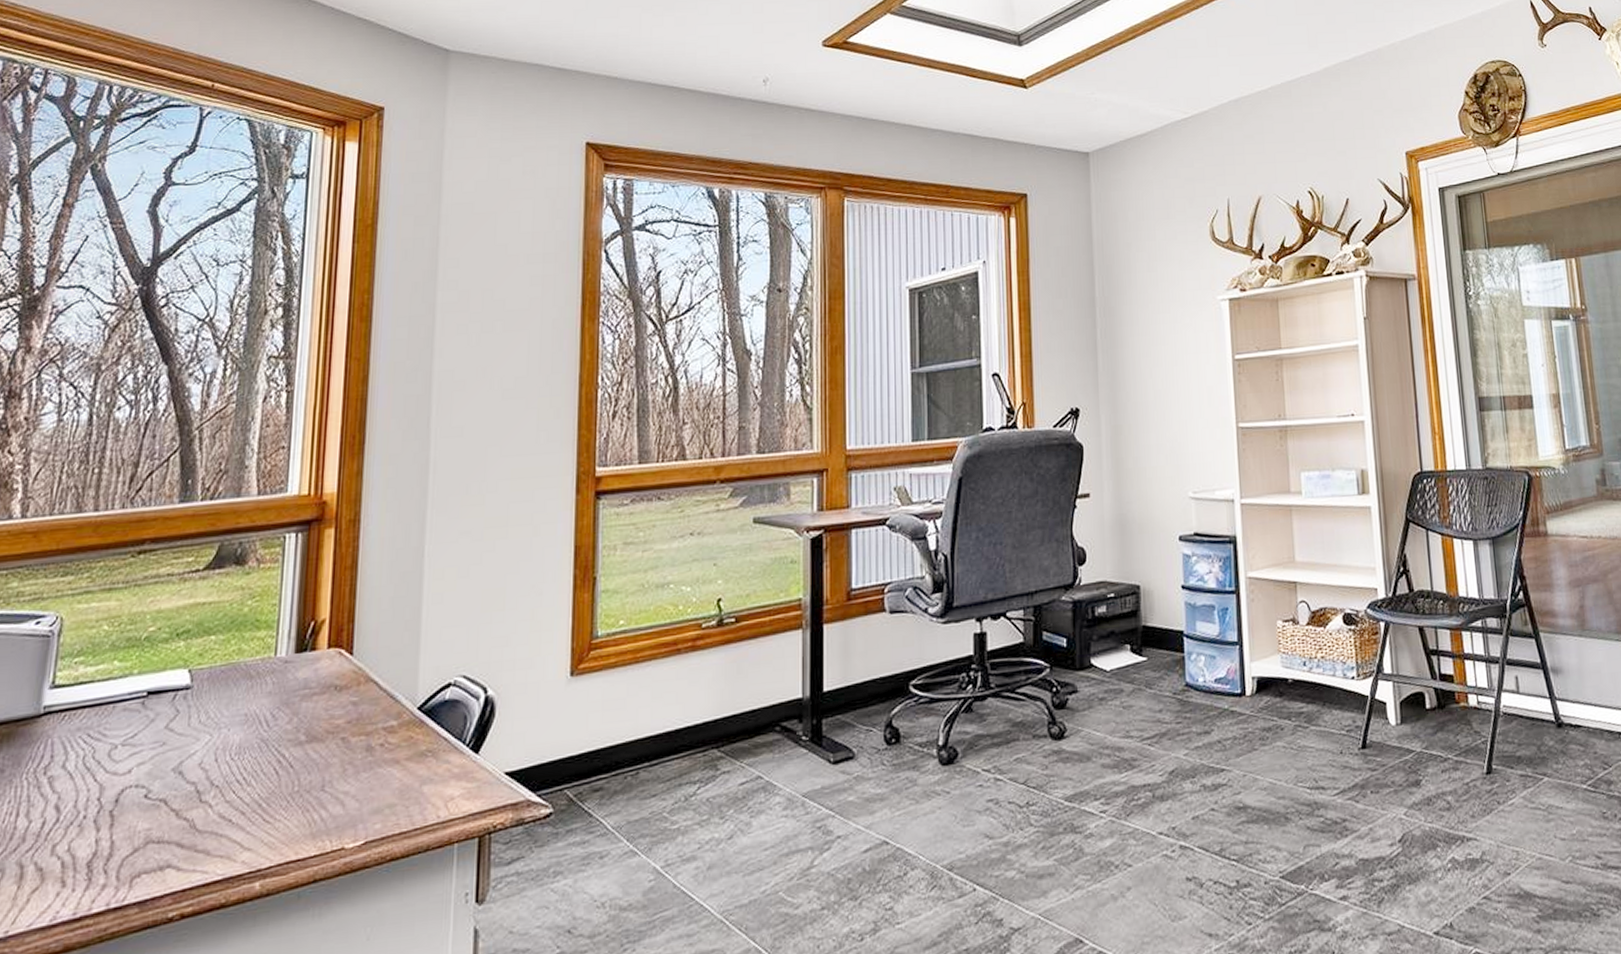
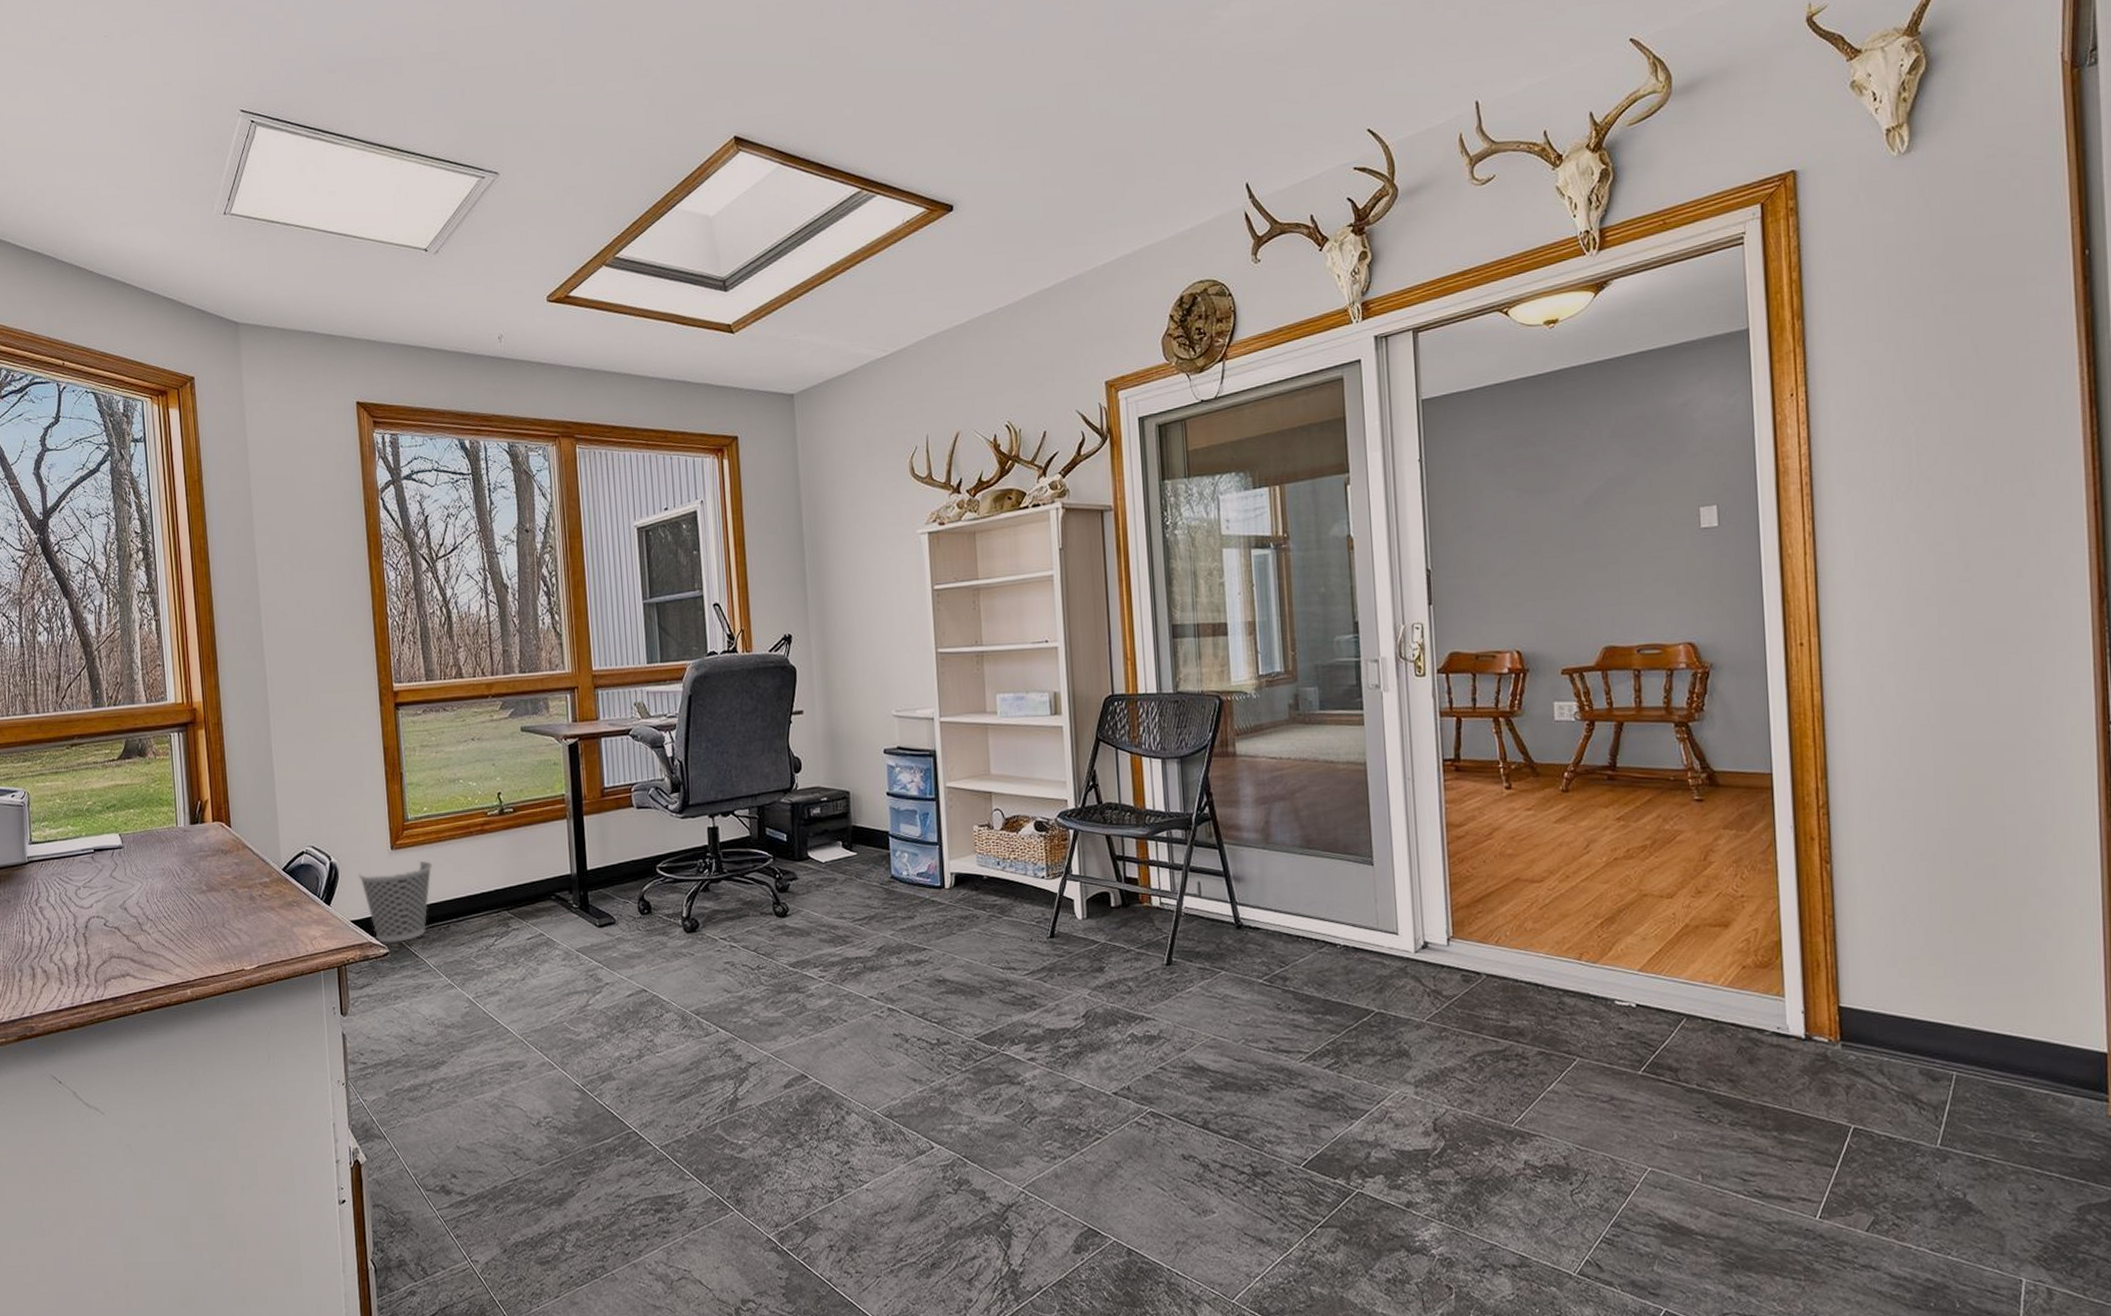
wastebasket: none [522,689,623,800] -> present [358,860,432,943]

